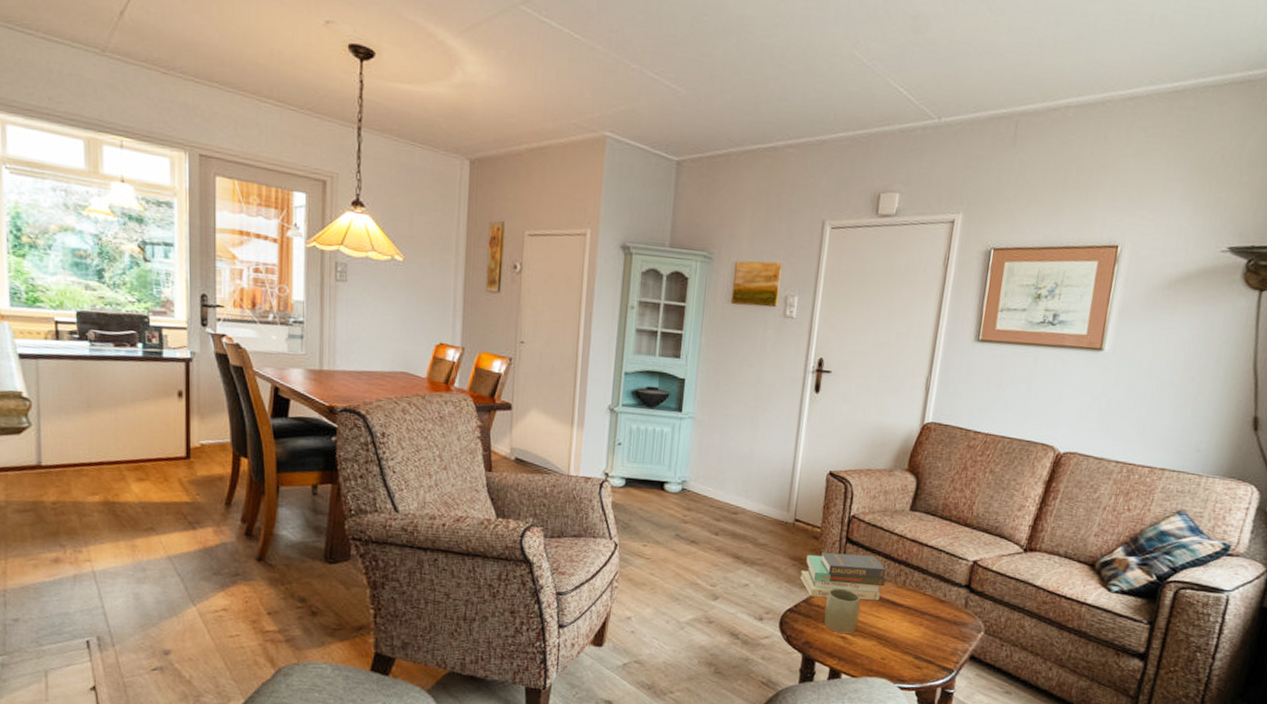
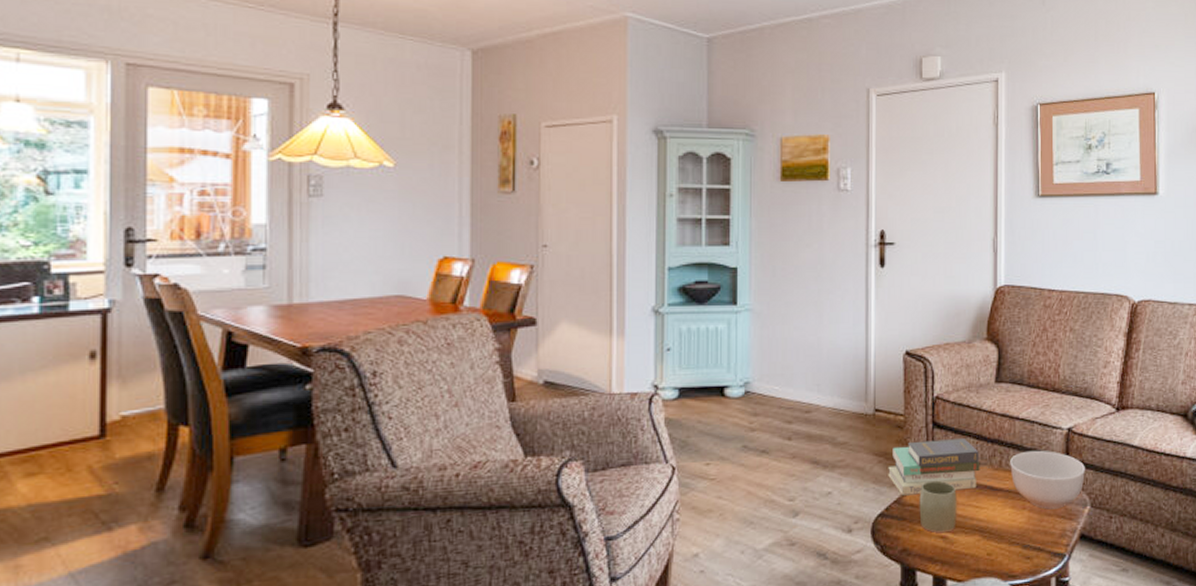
bowl: none [913,575,986,630] -> present [1010,450,1086,510]

